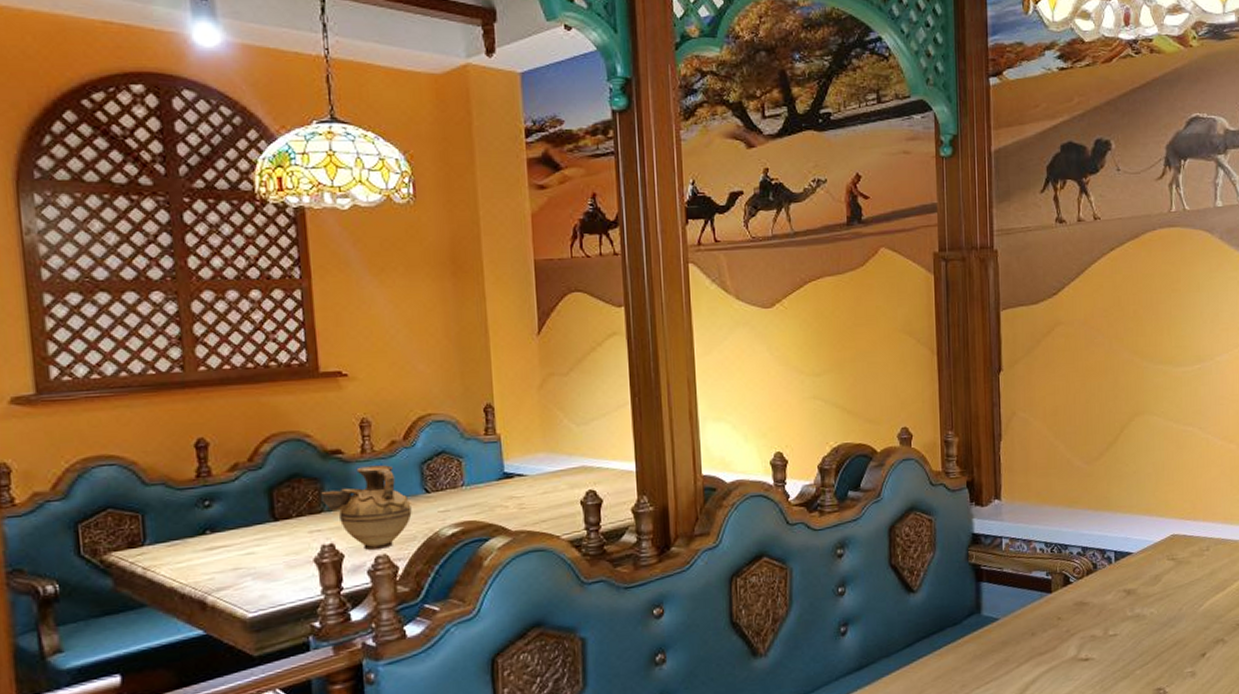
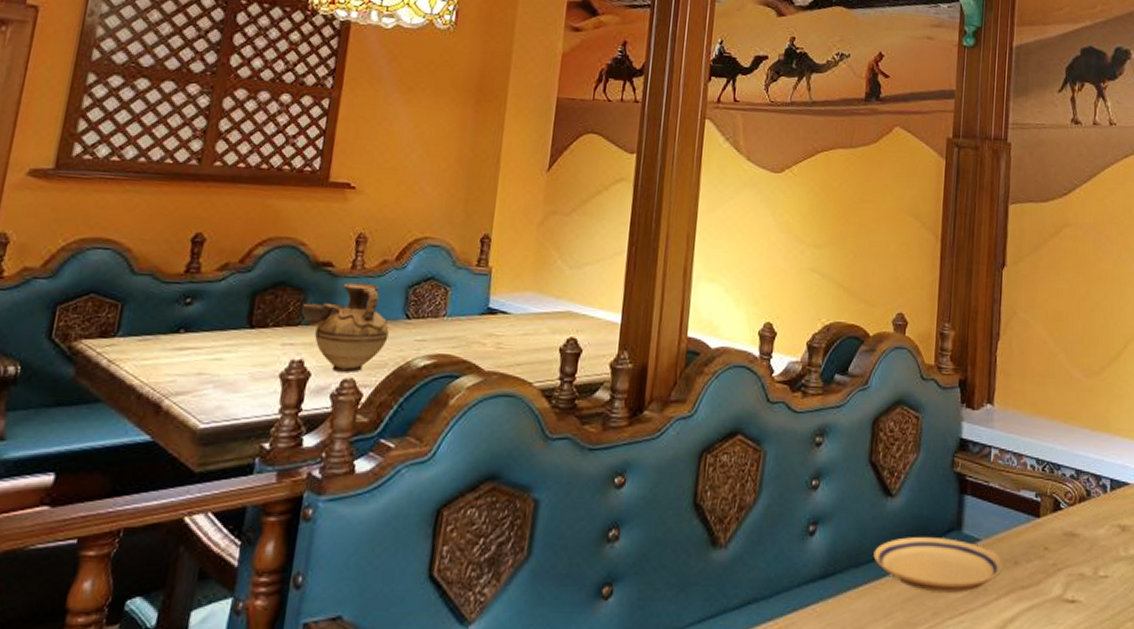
plate: none [902,621,1022,668] -> present [873,536,1003,593]

